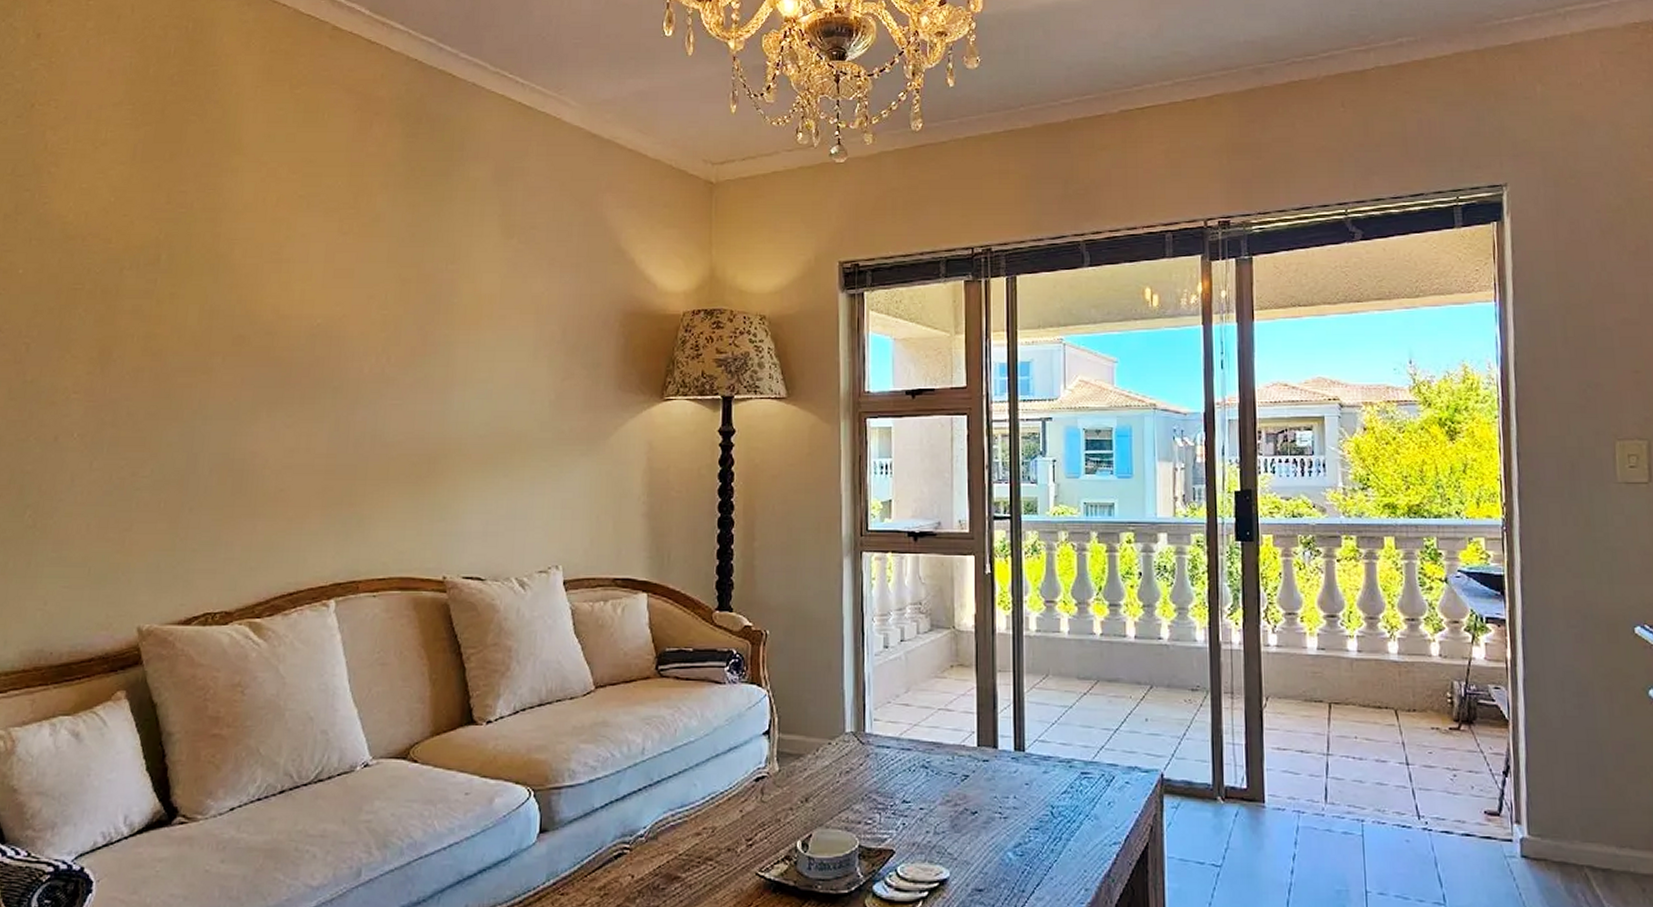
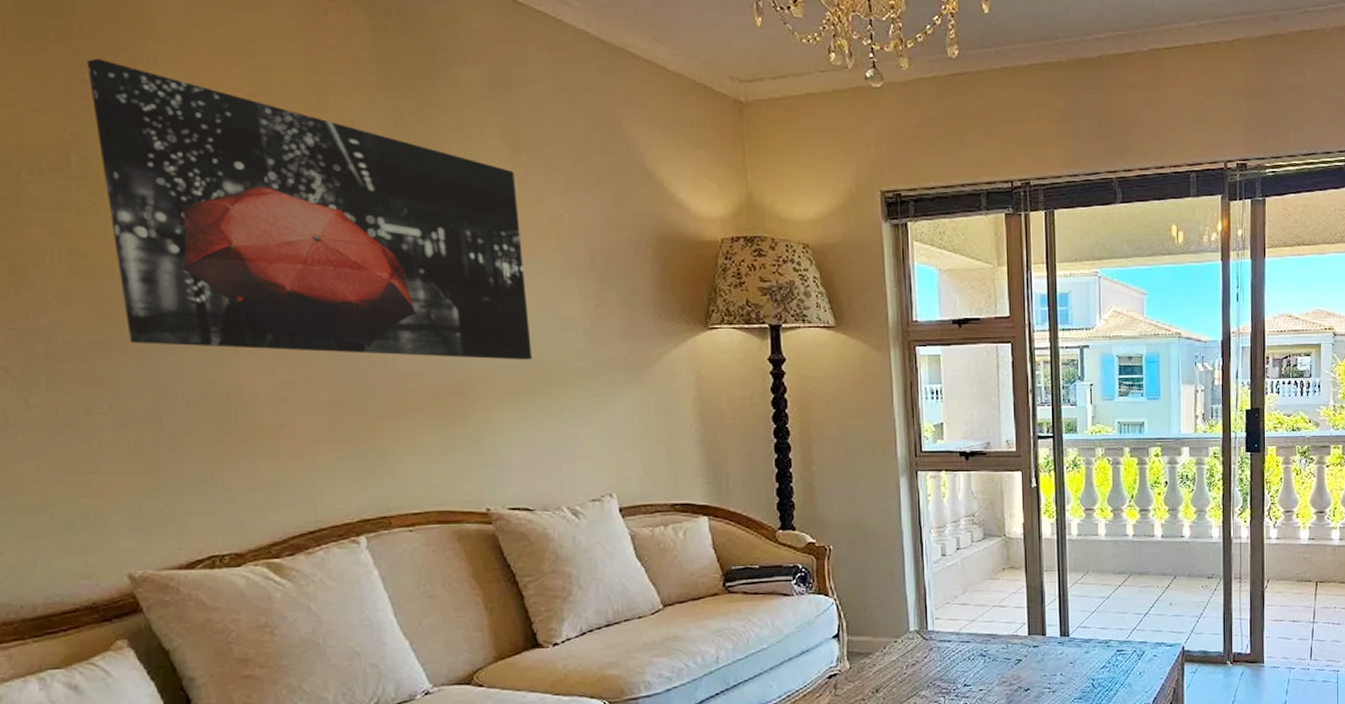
wall art: none [176,173,506,431] -> present [86,58,532,360]

